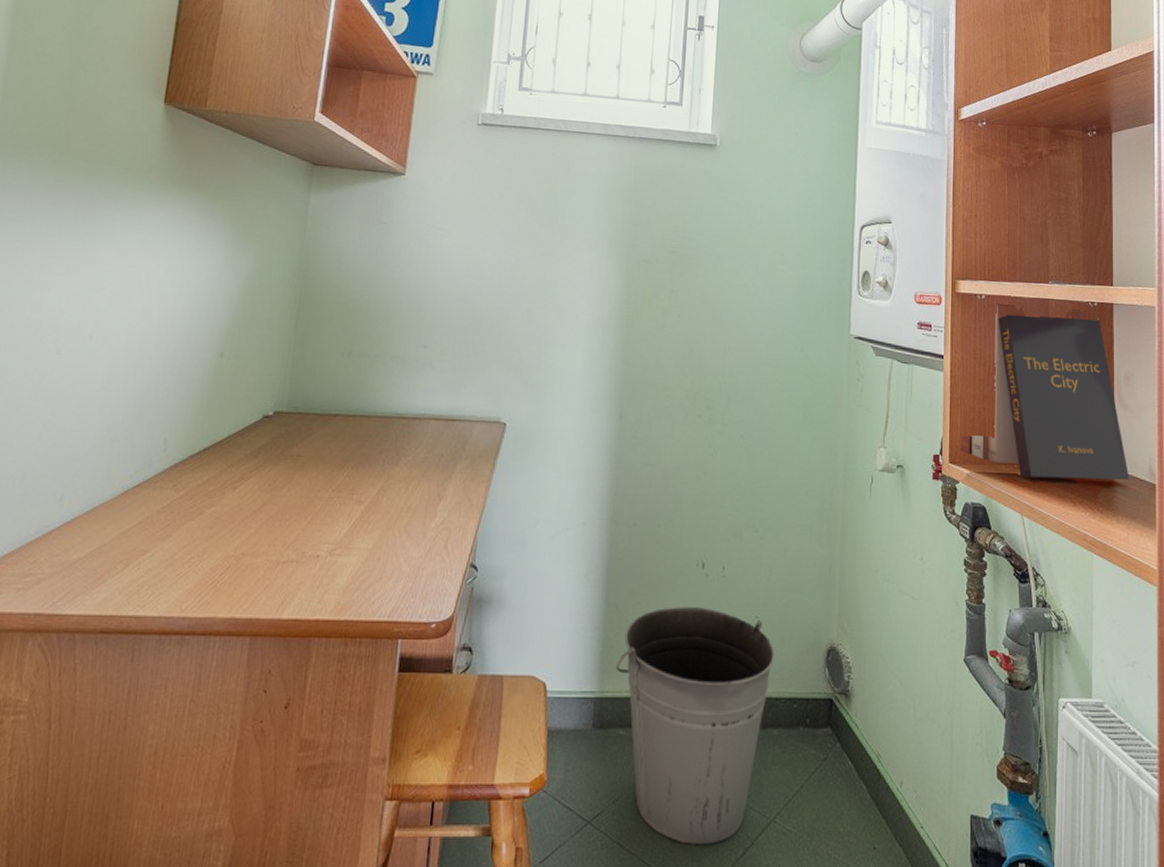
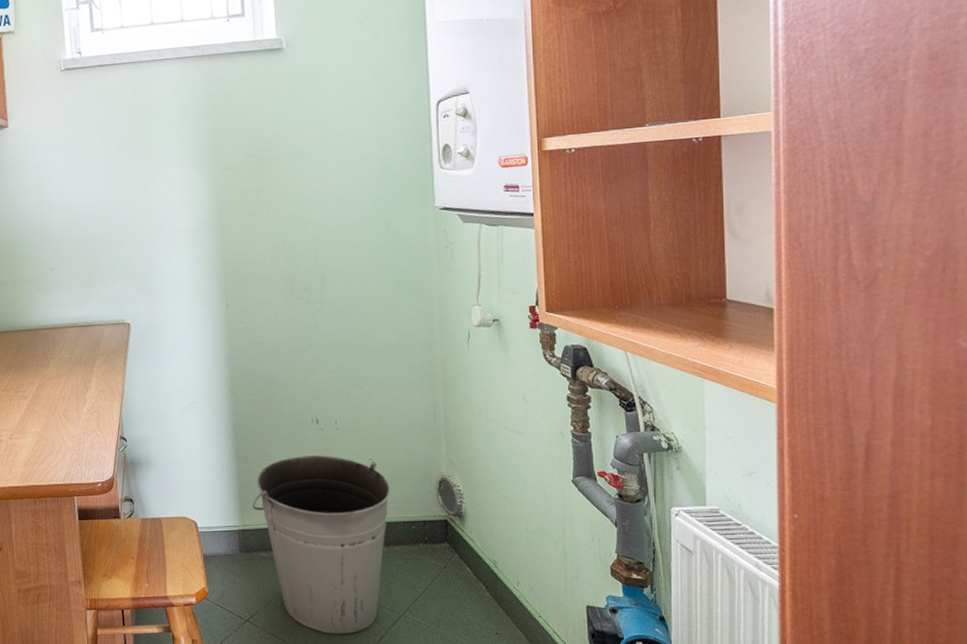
books: present [960,298,1130,480] -> none [556,138,744,316]

